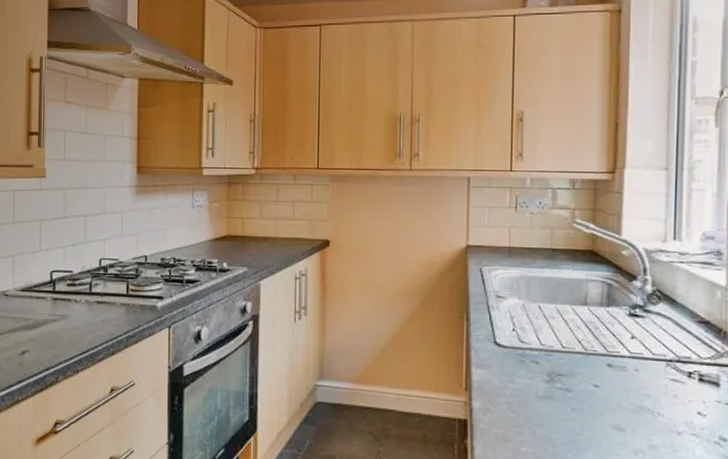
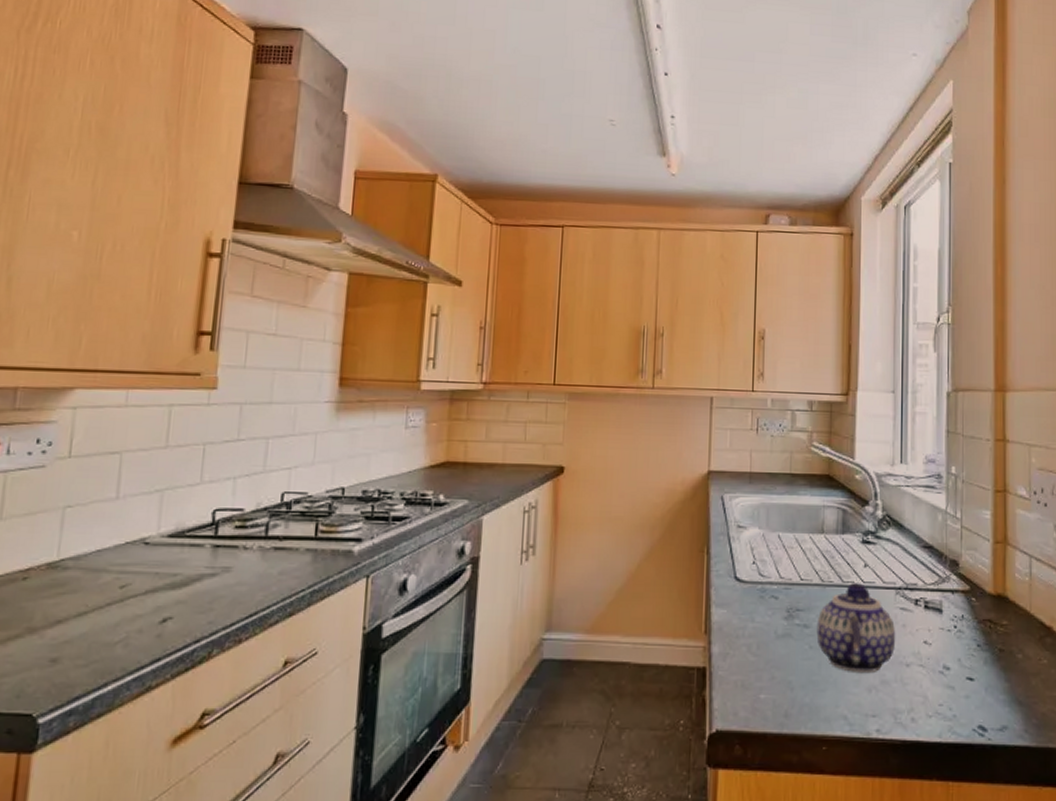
teapot: none [579,353,666,437] -> present [816,583,896,672]

